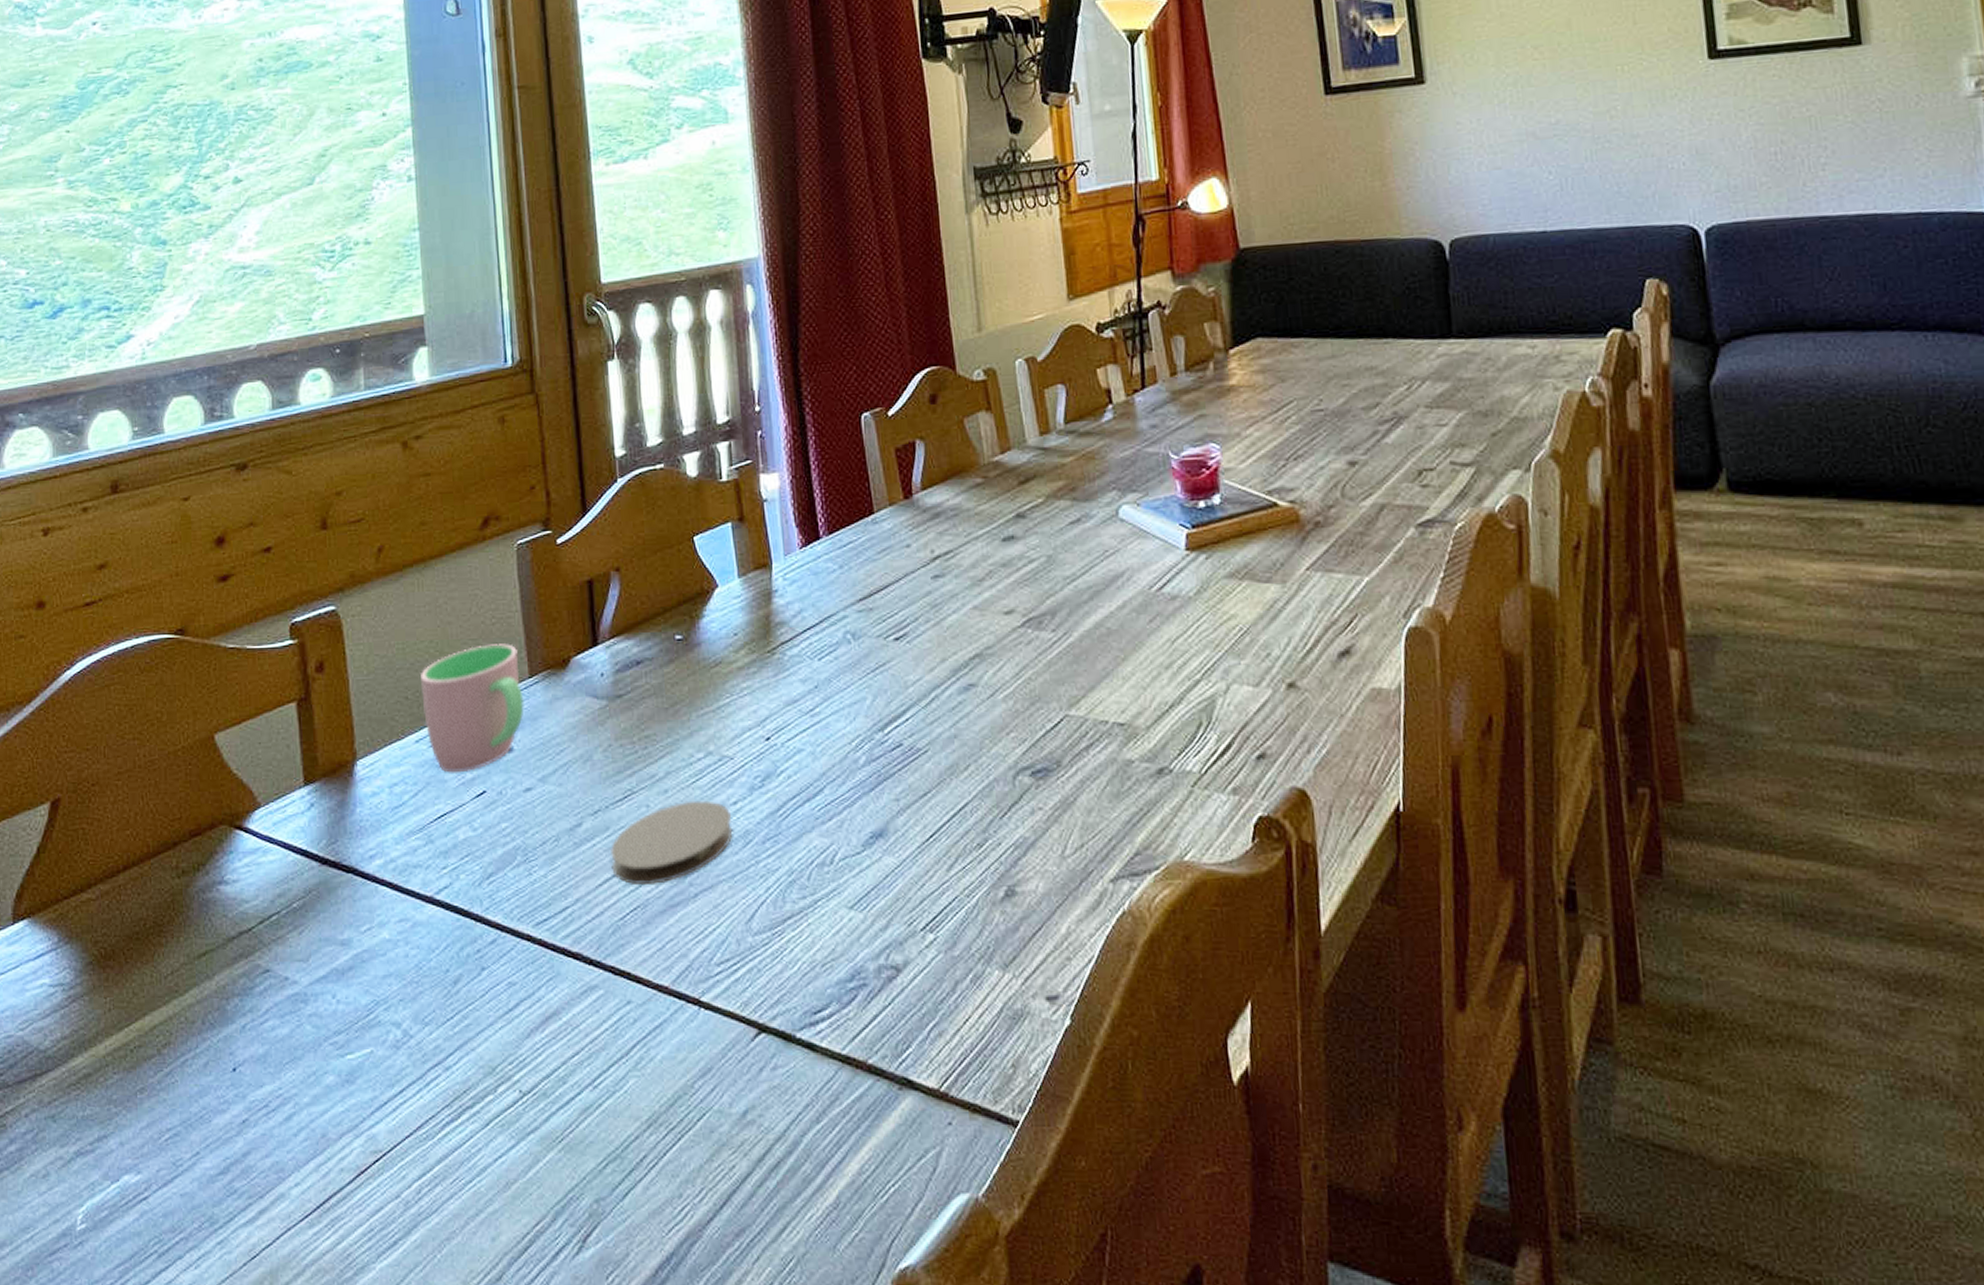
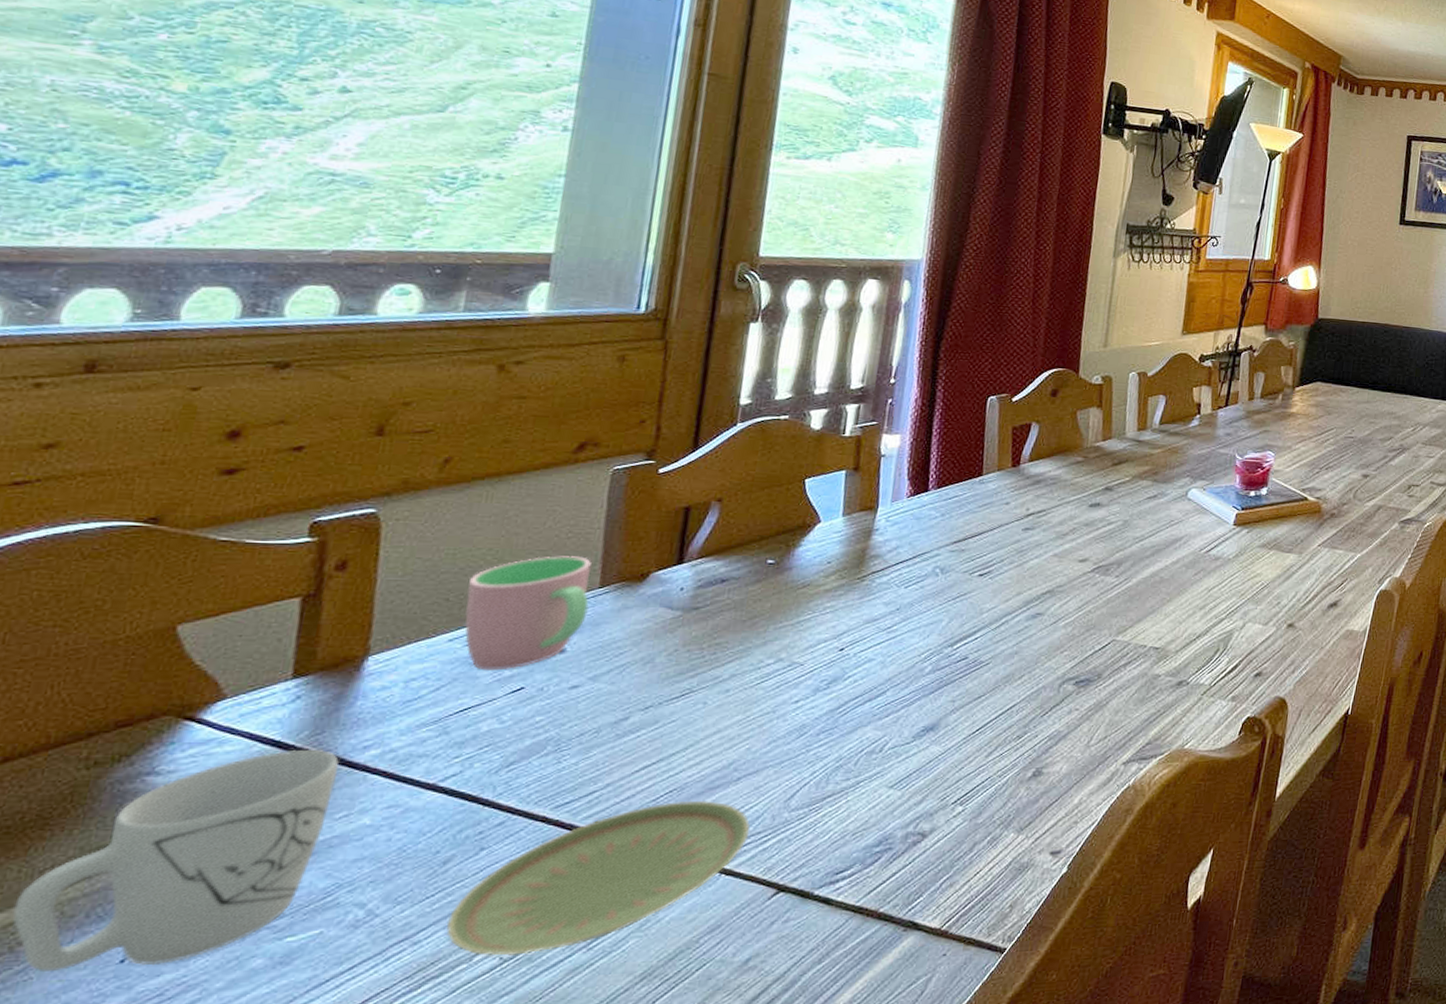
mug: none [154,858,356,1076] -> present [12,749,339,973]
plate: none [469,919,719,1089] -> present [446,800,750,956]
coaster: present [611,800,733,884] -> none [653,699,791,770]

